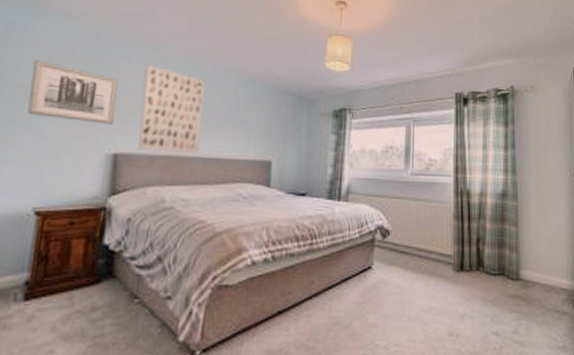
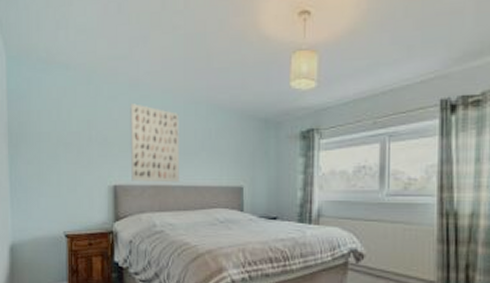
wall art: present [27,60,118,124] -> none [49,109,112,160]

